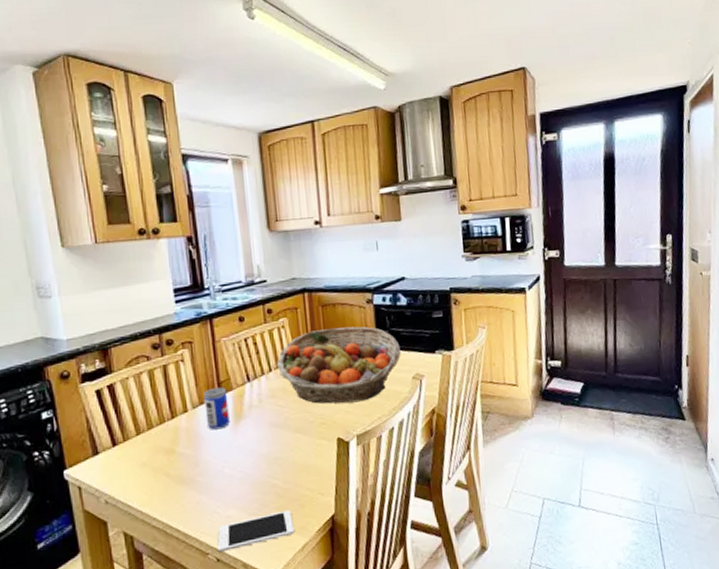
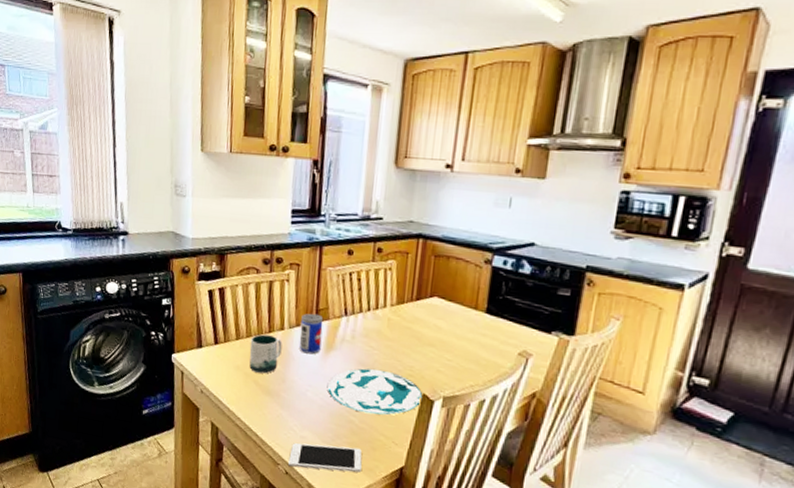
mug: none [153,420,189,464] -> present [249,334,283,374]
plate: none [244,425,338,473] -> present [328,368,423,415]
fruit basket: present [276,326,401,404] -> none [375,279,512,365]

